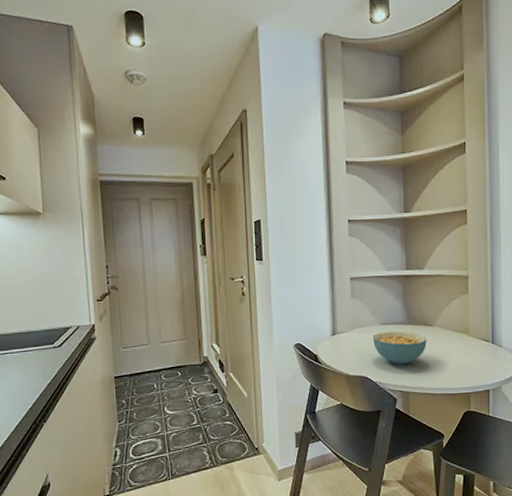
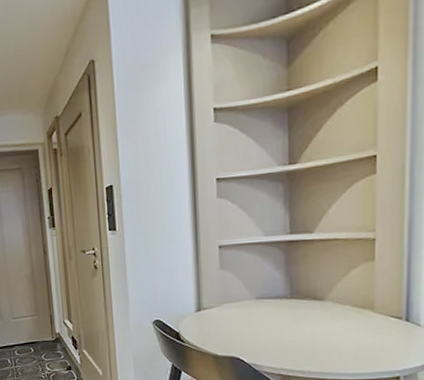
cereal bowl: present [373,331,427,365] -> none [247,306,315,345]

